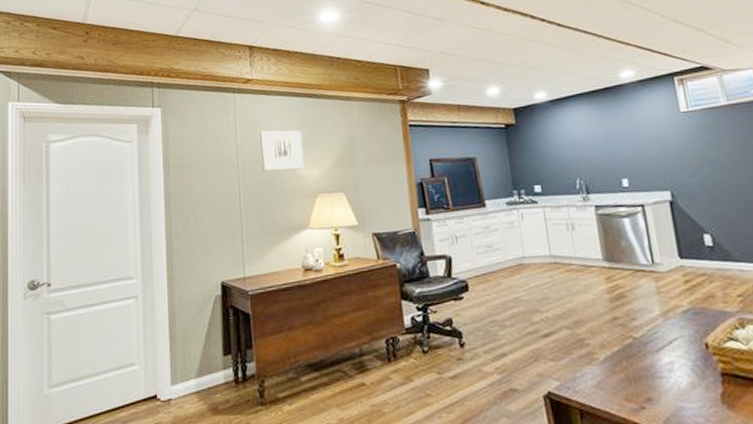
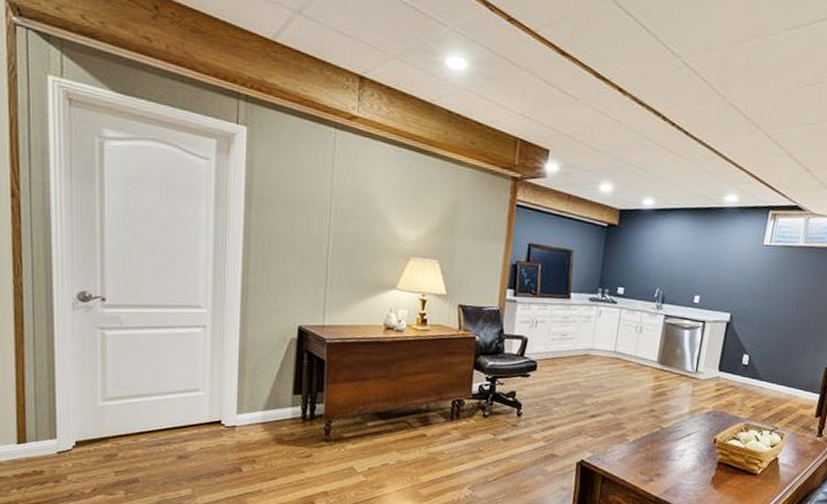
wall art: present [260,130,305,171] -> none [357,178,405,228]

